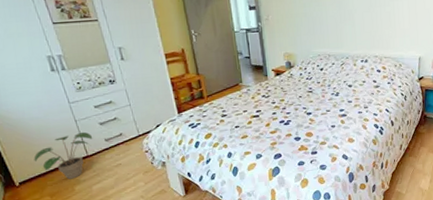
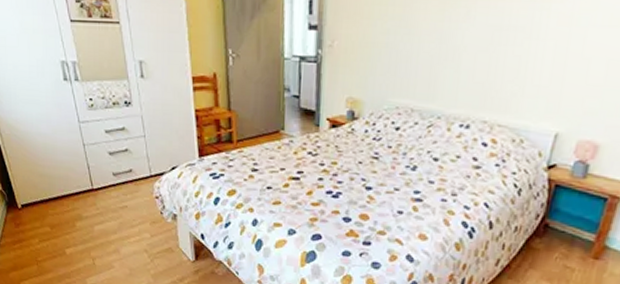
potted plant: present [33,131,93,180] -> none [38,159,100,213]

